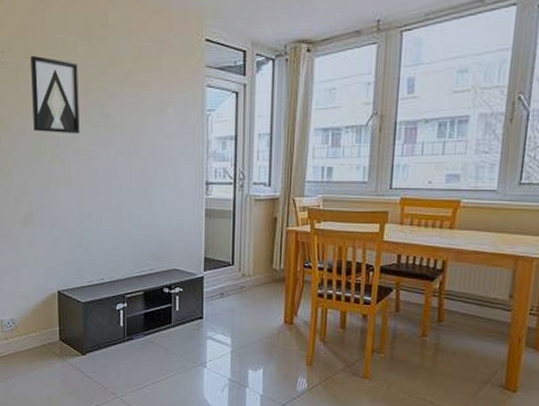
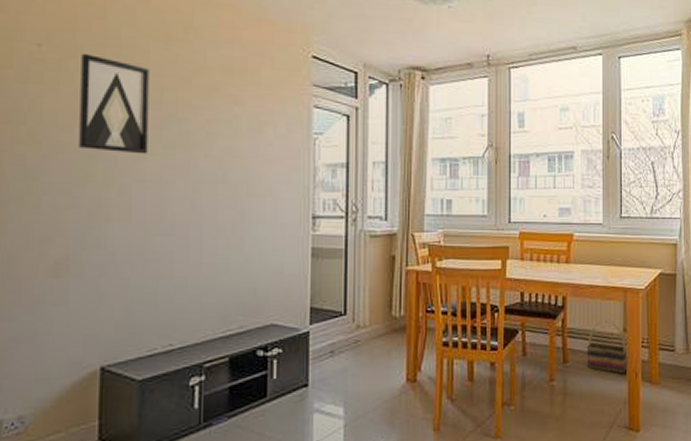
basket: none [463,285,513,338] -> present [586,319,628,374]

